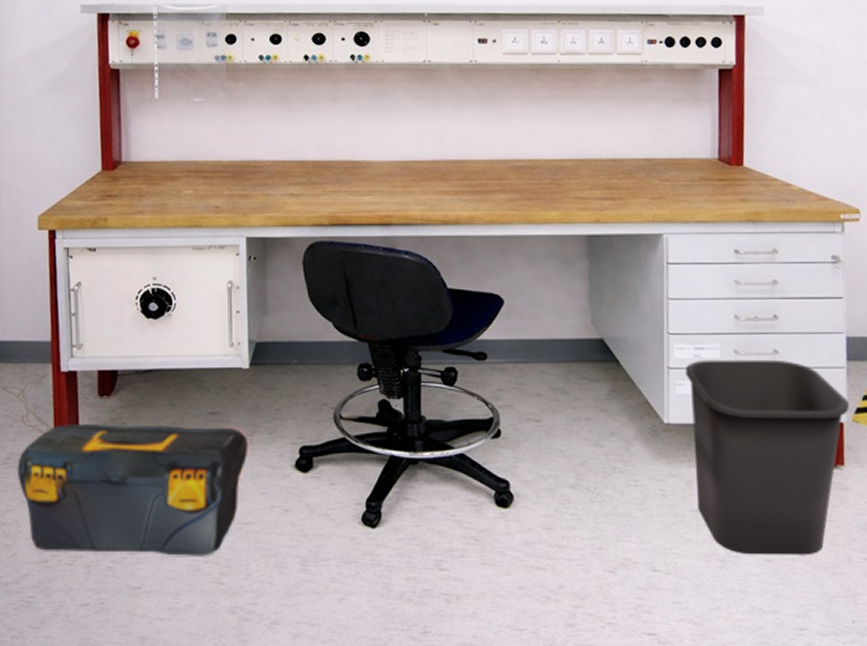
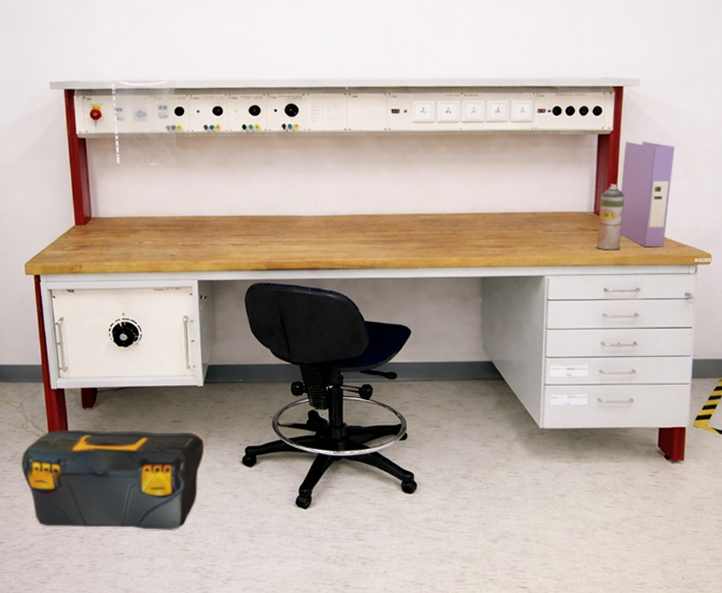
waste bin: present [685,359,849,555] -> none [558,377,691,529]
aerosol can: none [723,126,754,204] -> present [596,183,625,251]
binder: none [748,77,809,201] -> present [620,141,674,248]

